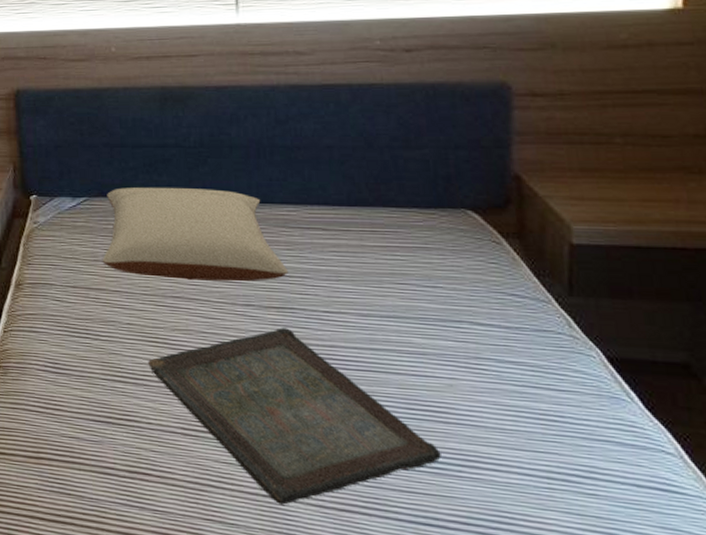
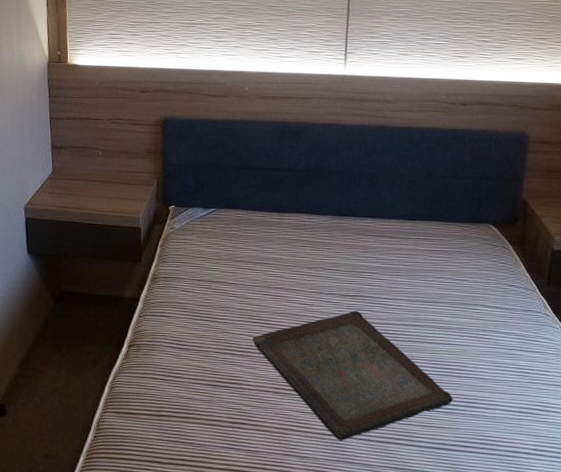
pillow: present [102,187,289,282] -> none [223,201,363,276]

